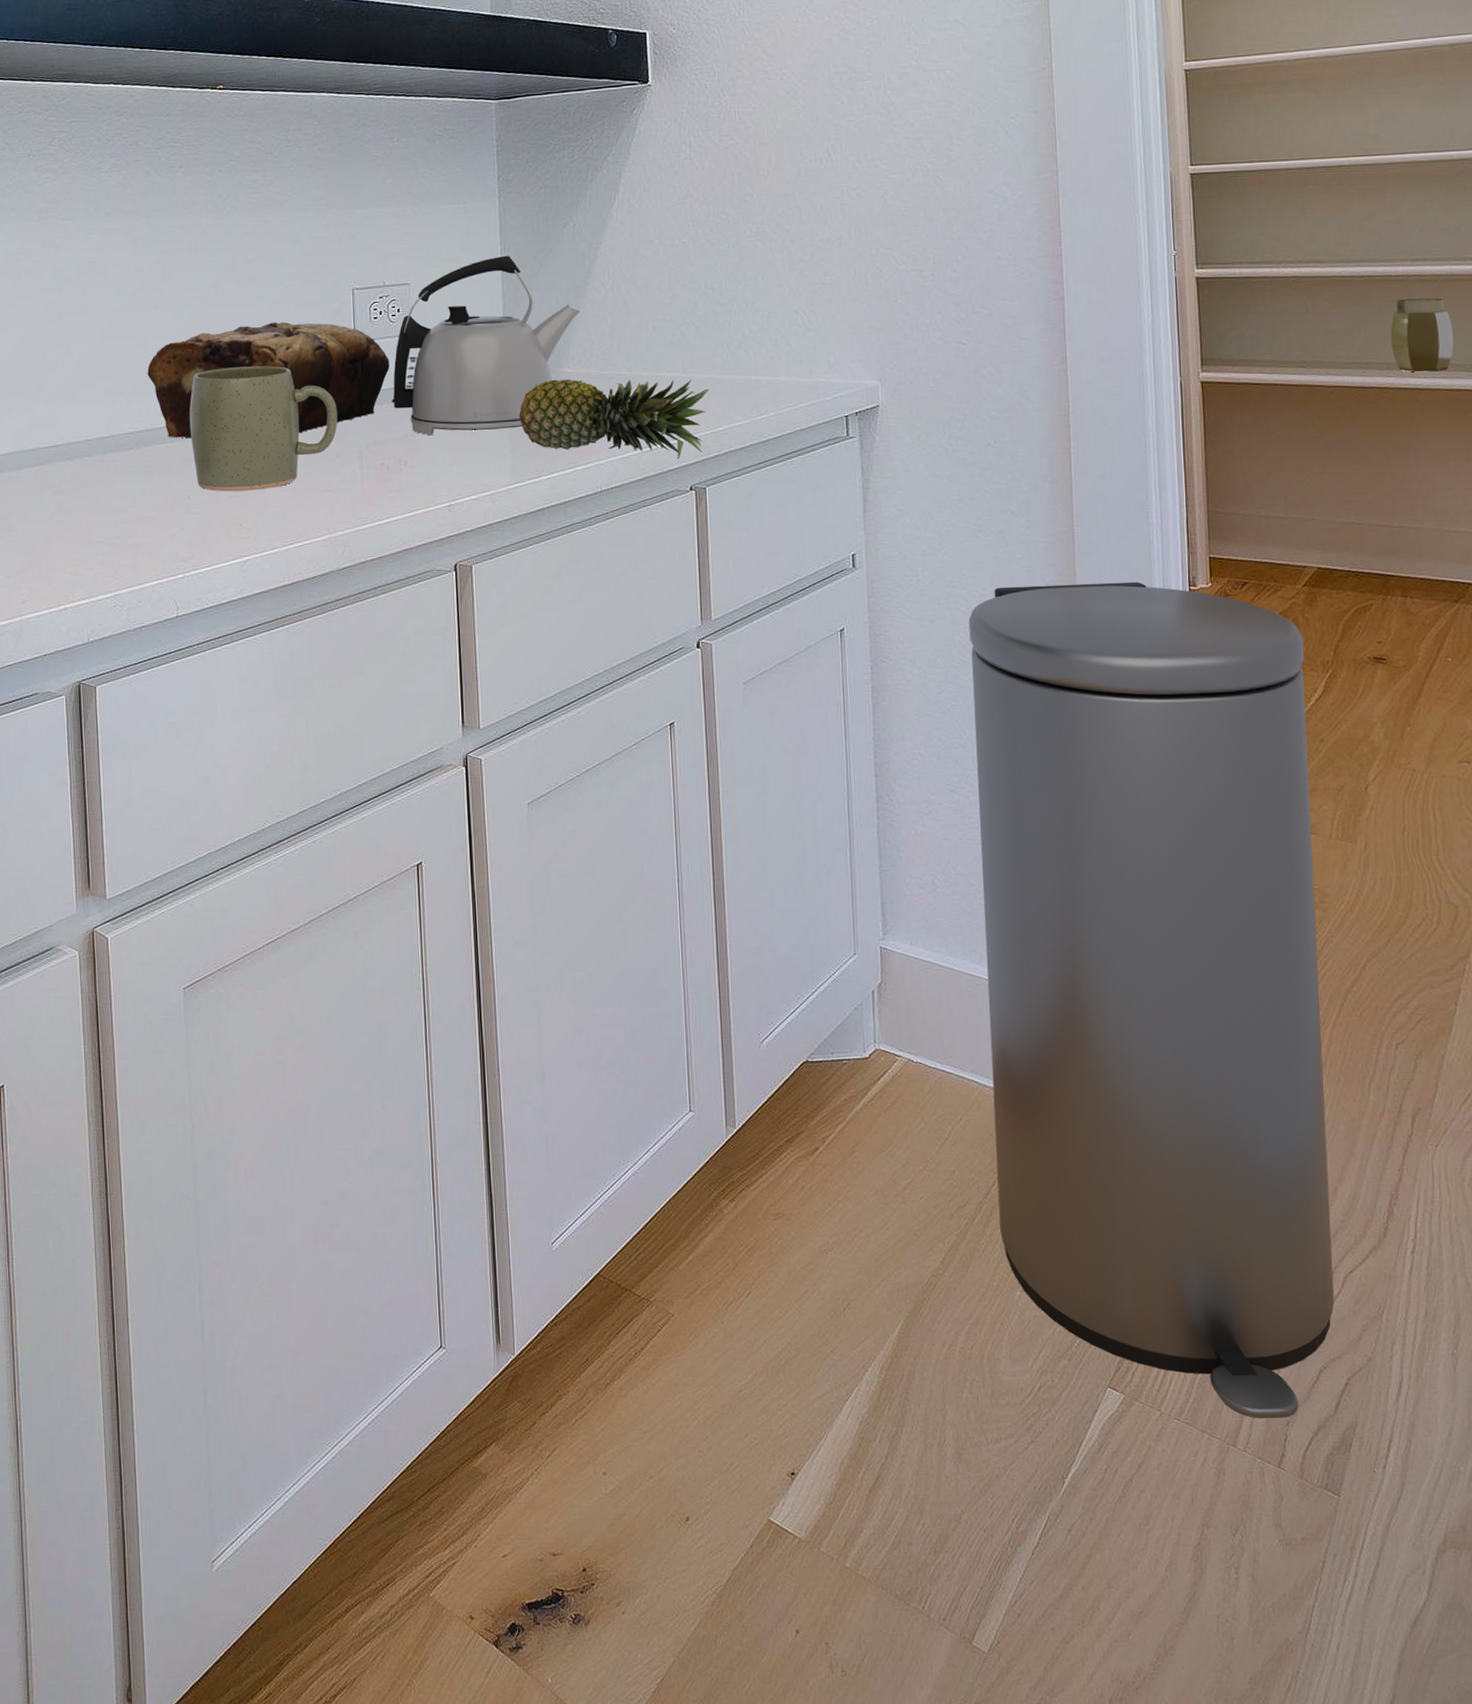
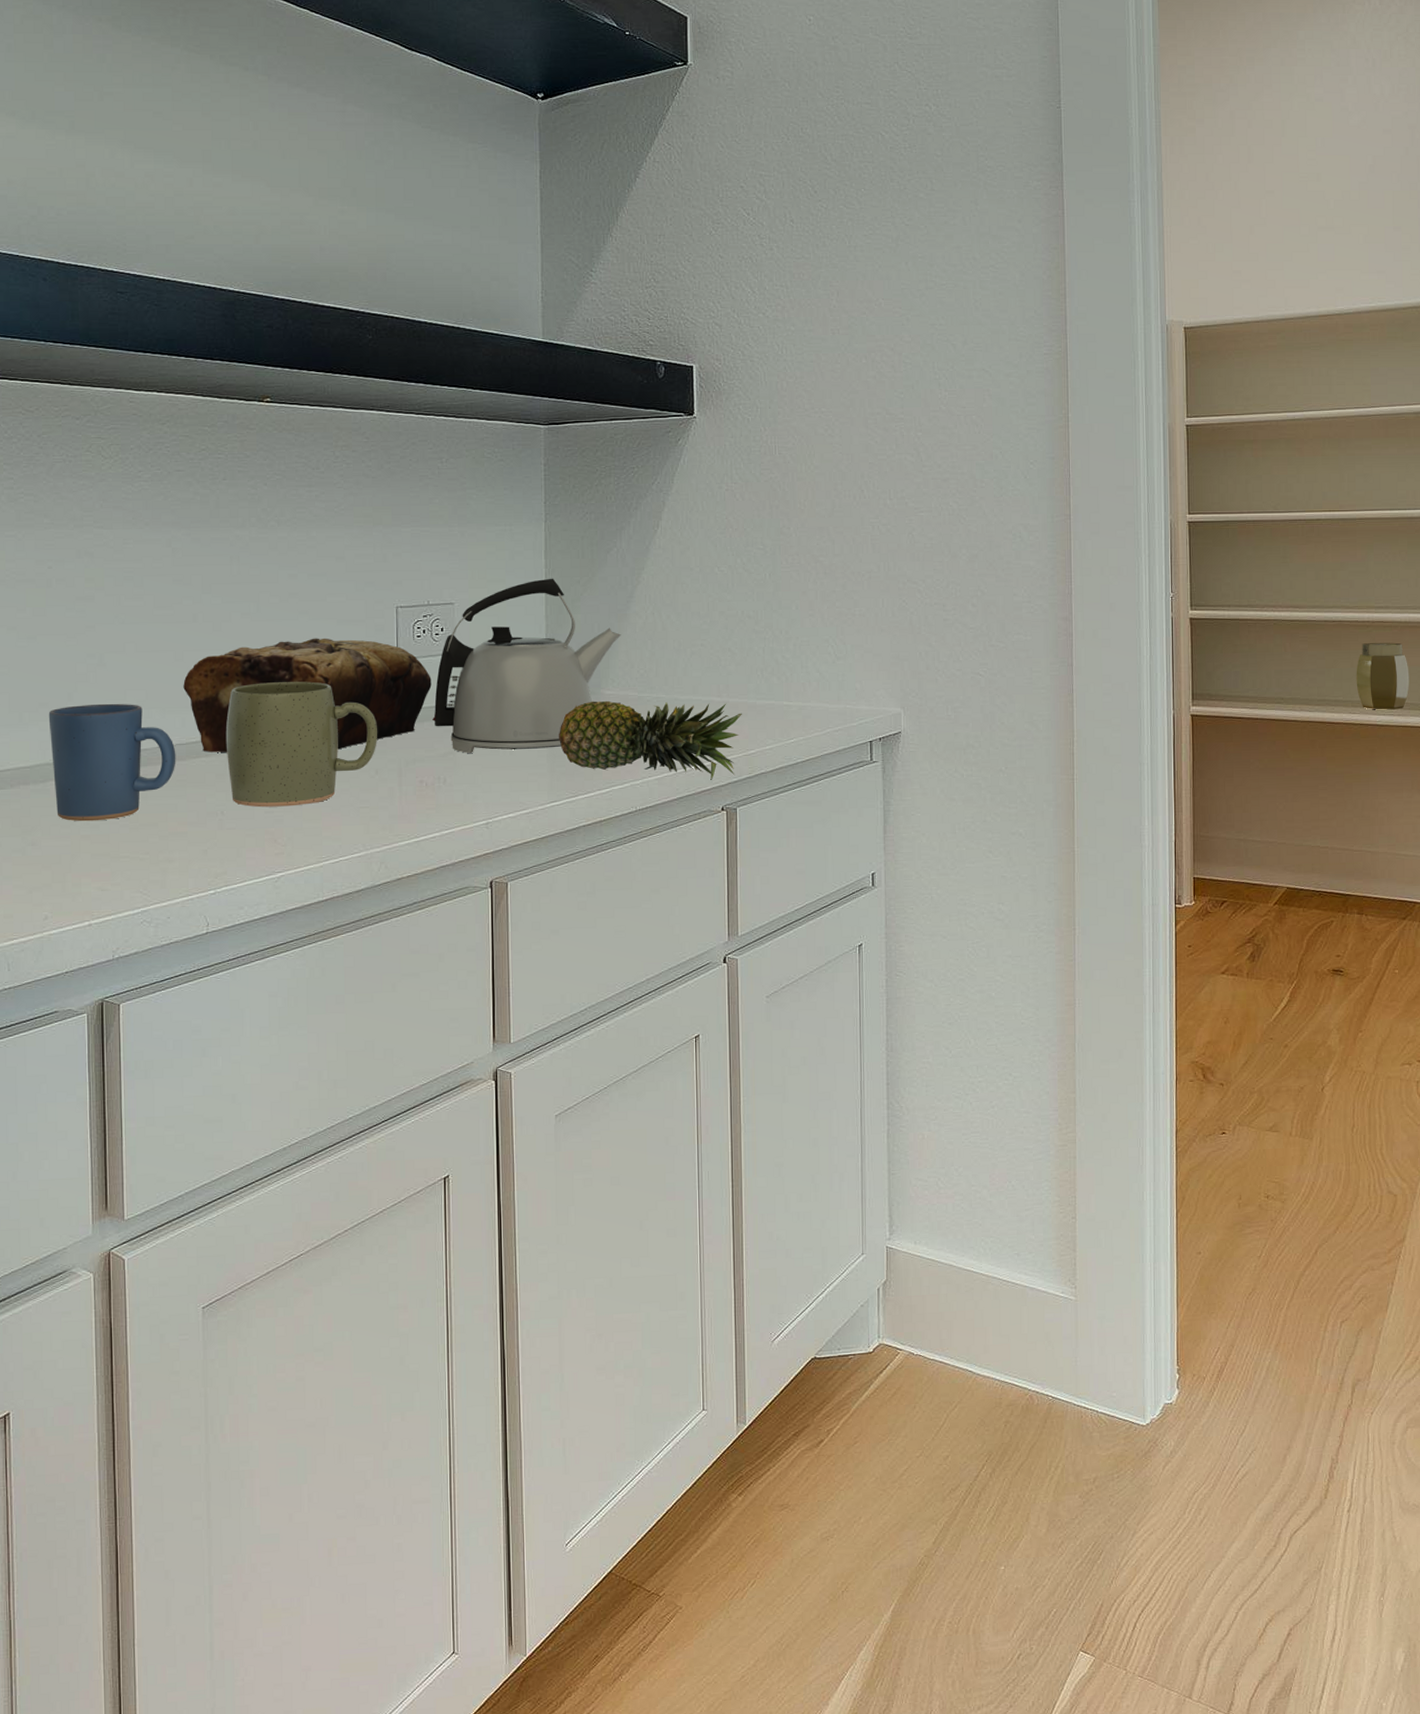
mug: none [20,391,143,508] -> present [48,703,176,822]
pedal bin: present [968,581,1335,1418] -> none [977,900,1281,1671]

